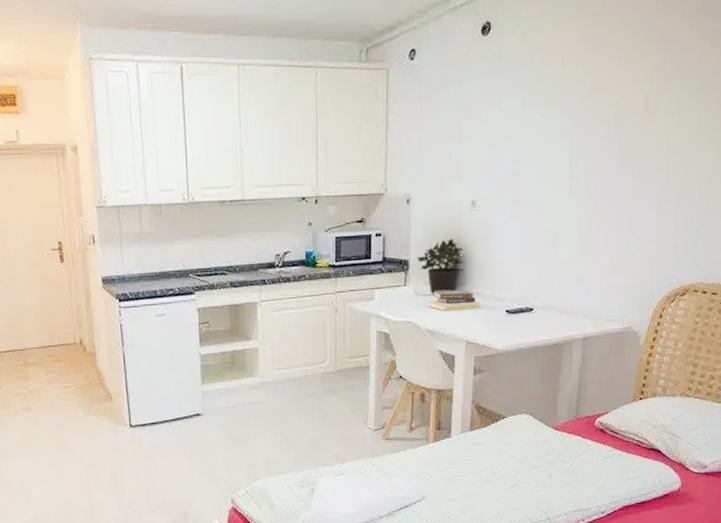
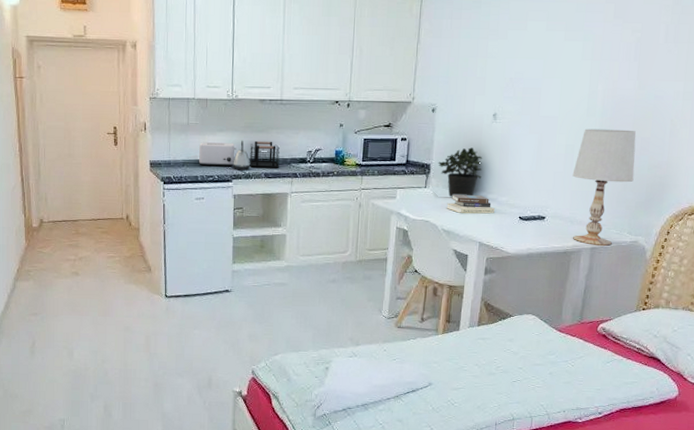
toaster: none [156,251,197,279] -> present [199,142,237,167]
kettle: none [193,247,214,281] -> present [232,140,251,171]
dish rack: none [212,247,245,278] -> present [250,140,280,169]
table lamp: none [558,209,623,336] -> present [572,128,636,247]

